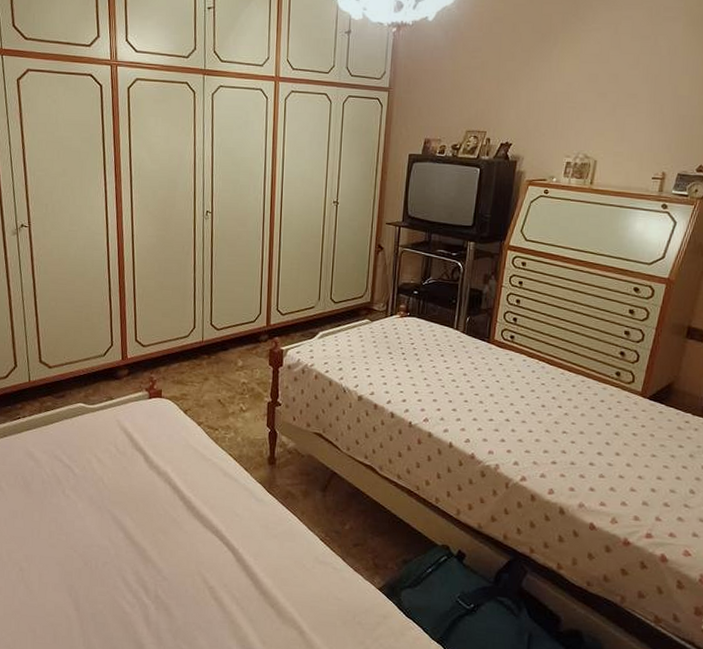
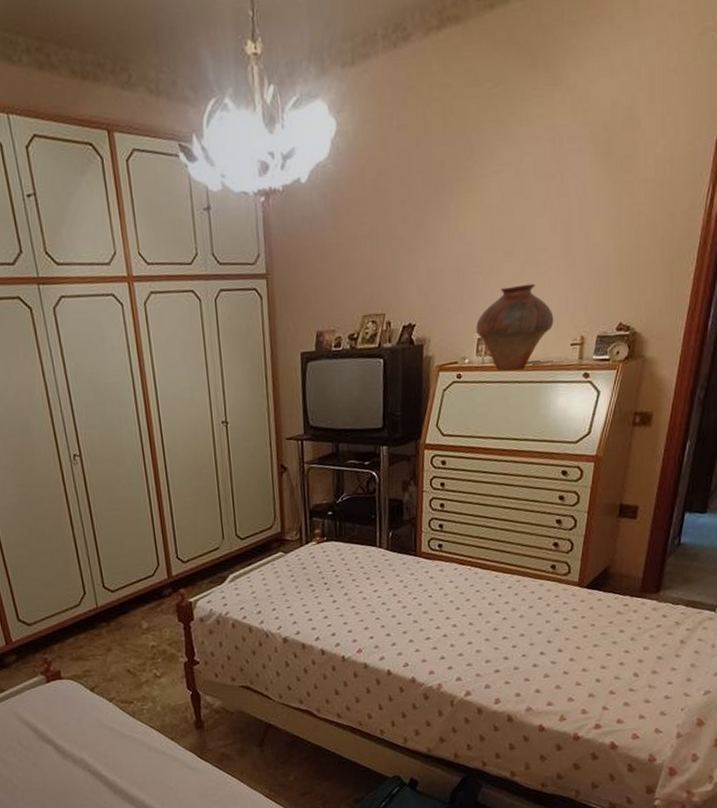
vase: none [566,122,639,194] -> present [476,283,554,371]

